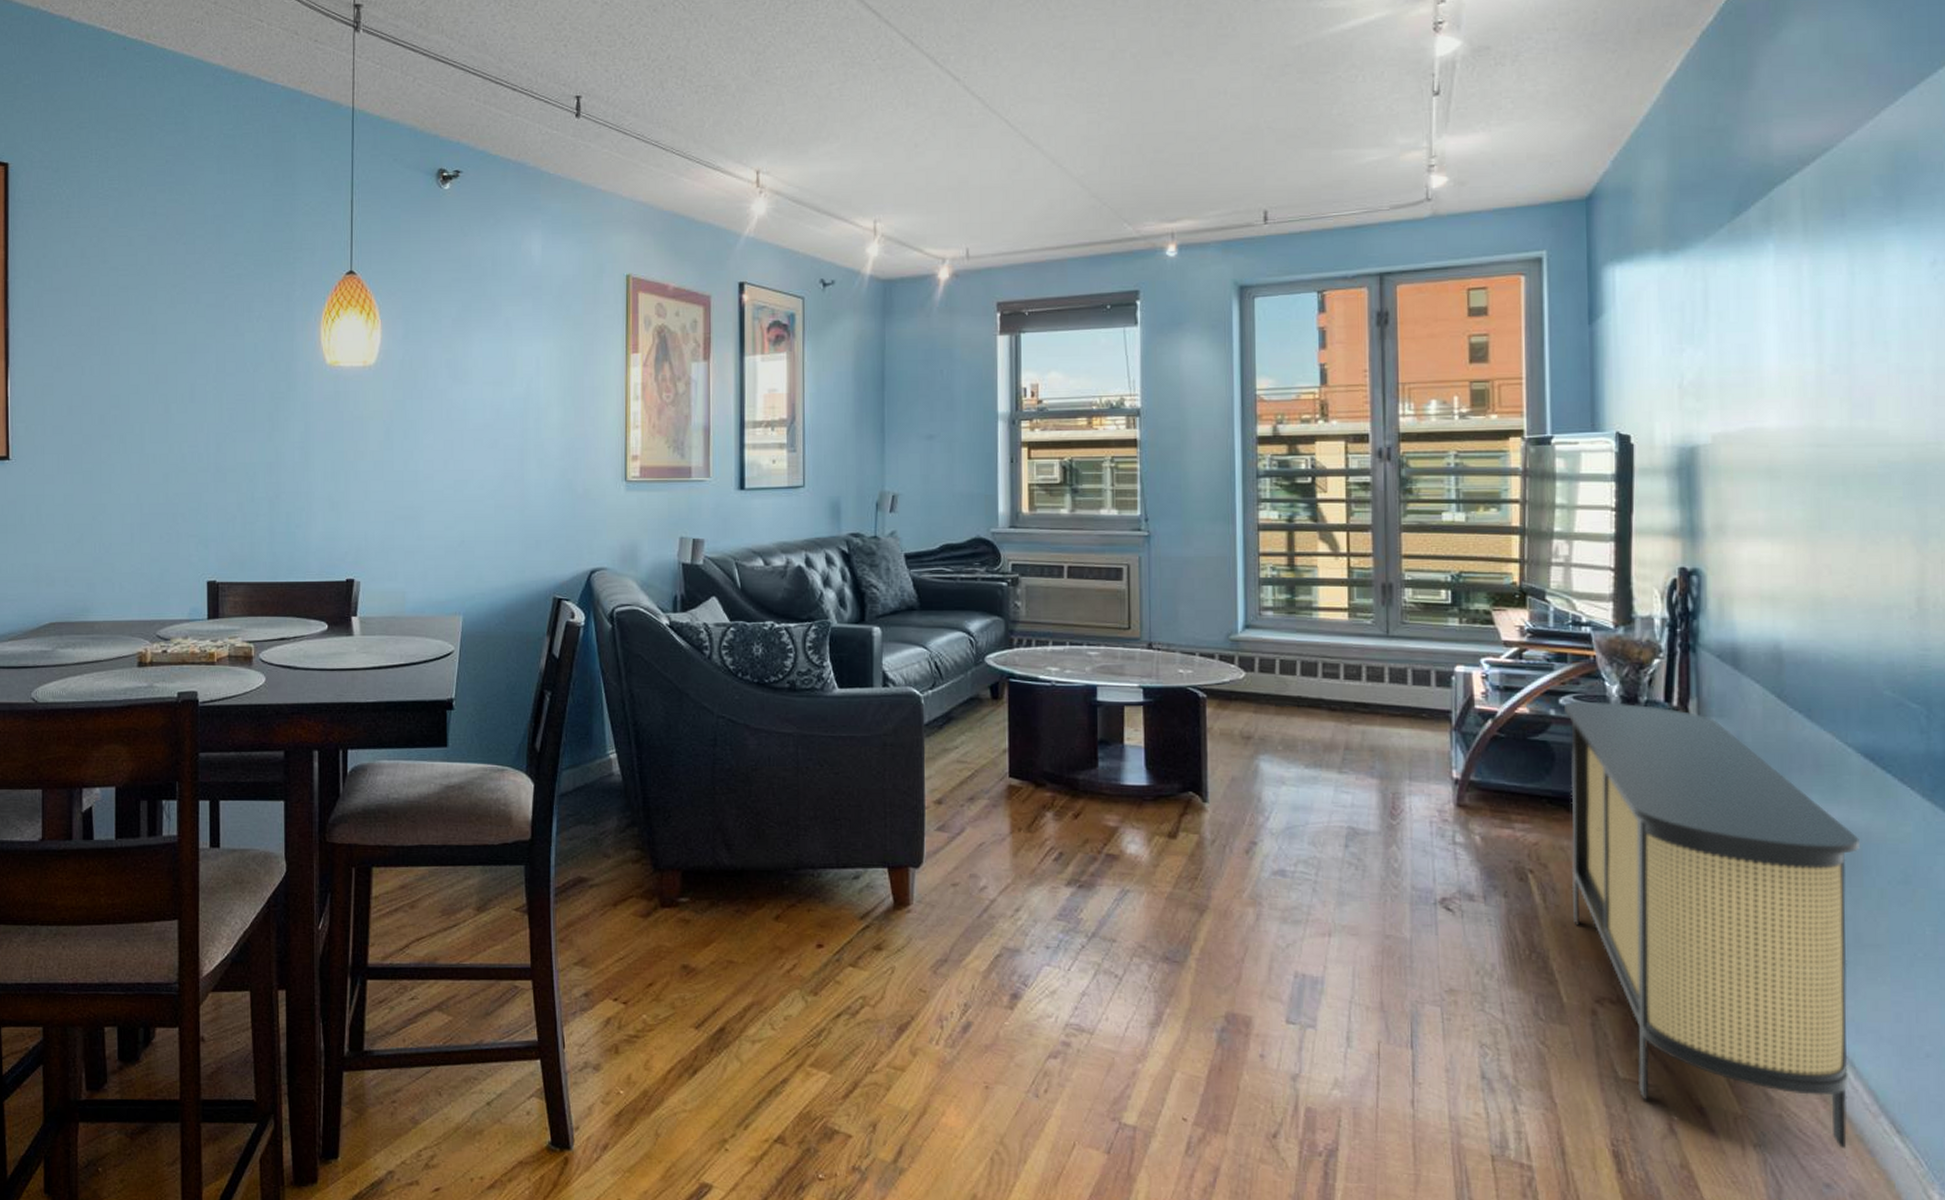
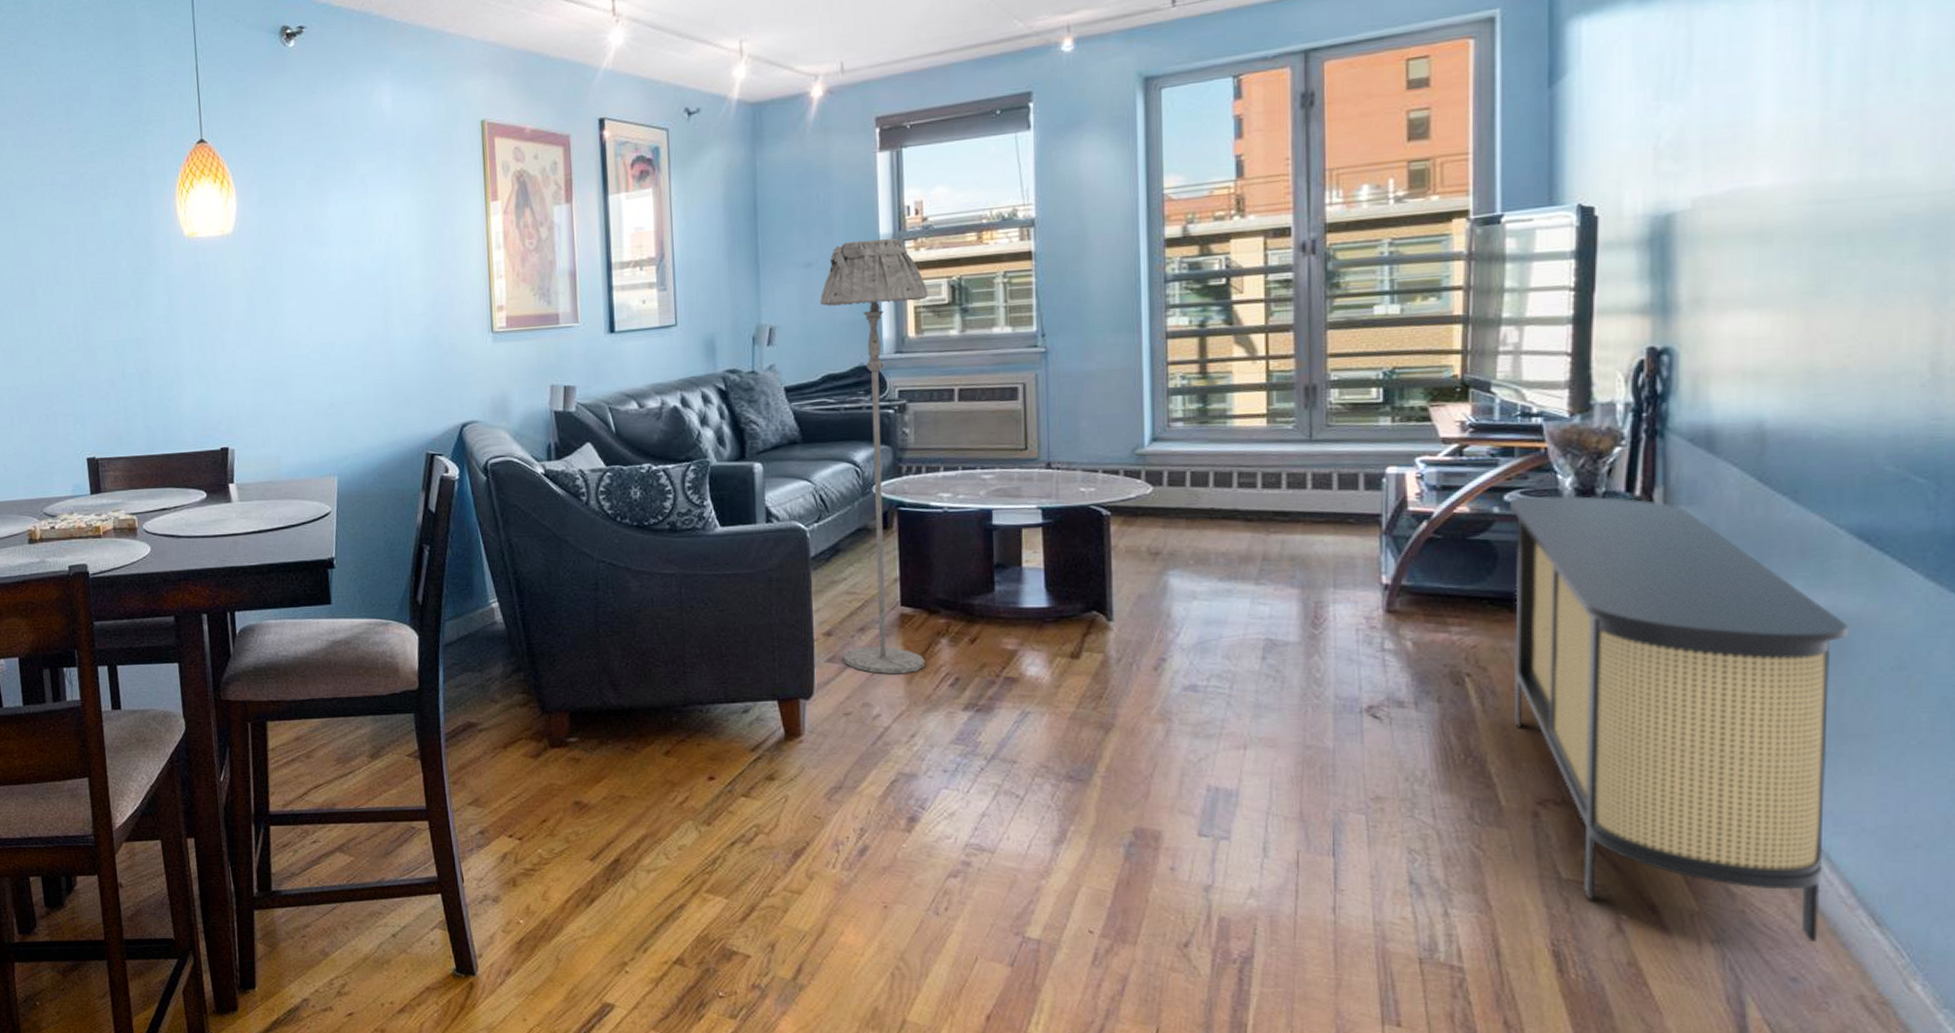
floor lamp: none [940,417,1041,846] -> present [819,238,928,674]

